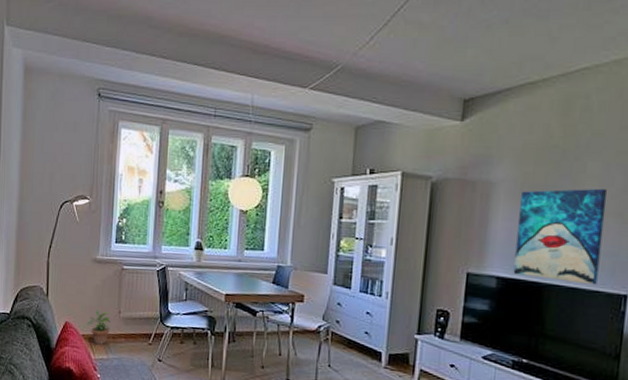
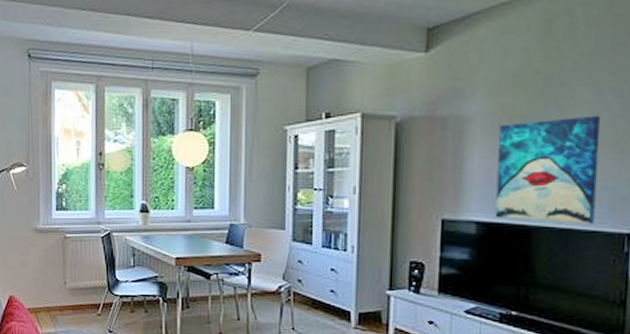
potted plant: present [87,310,111,345] -> none [32,282,57,318]

